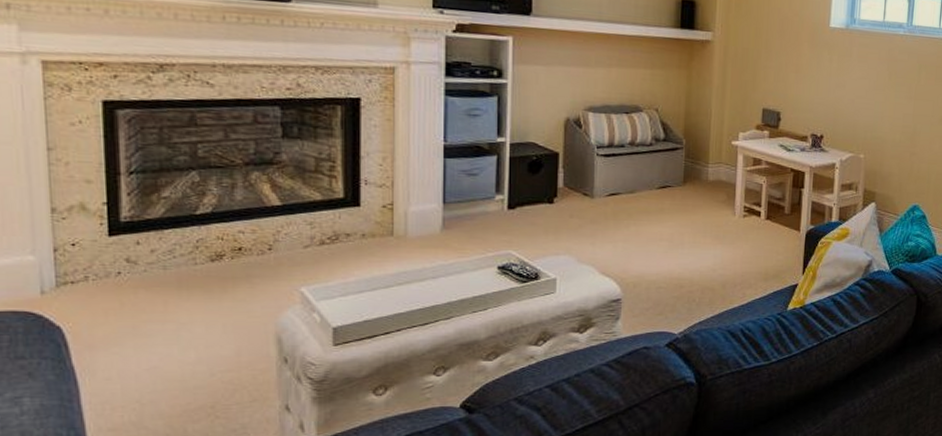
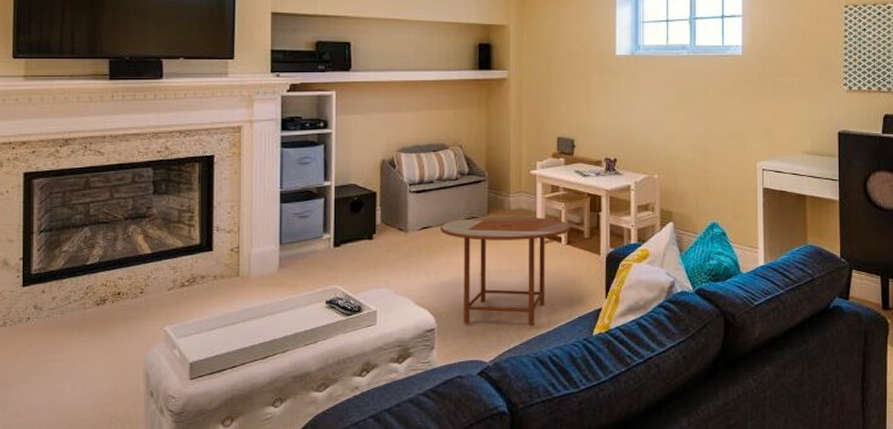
side table: none [630,186,772,299] -> present [439,216,571,326]

